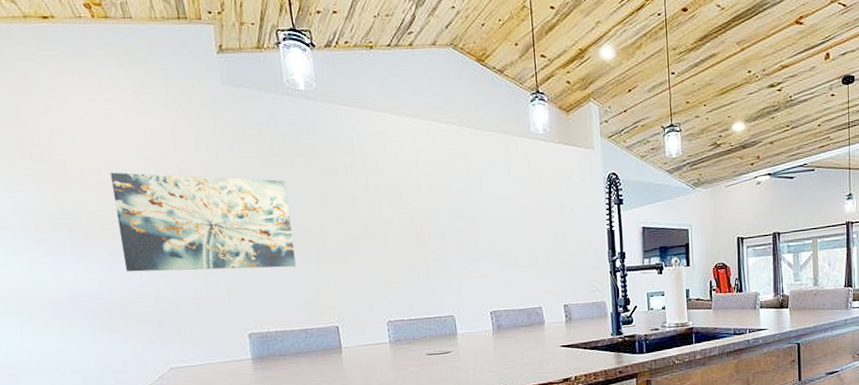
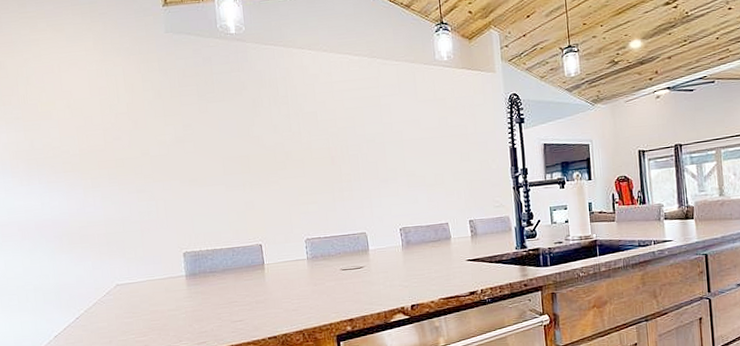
wall art: present [110,172,296,272] -> none [72,112,225,200]

